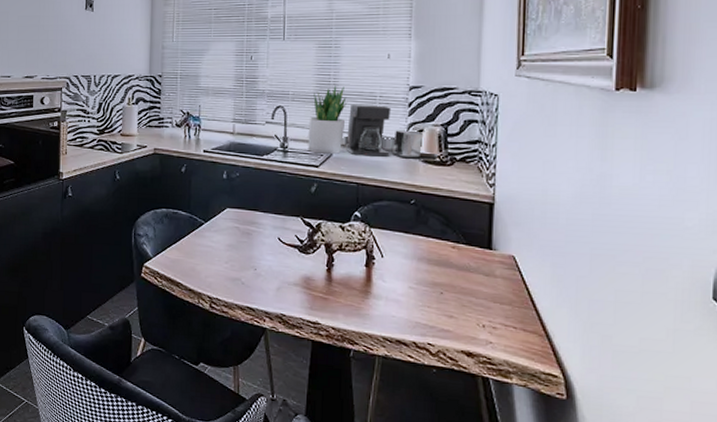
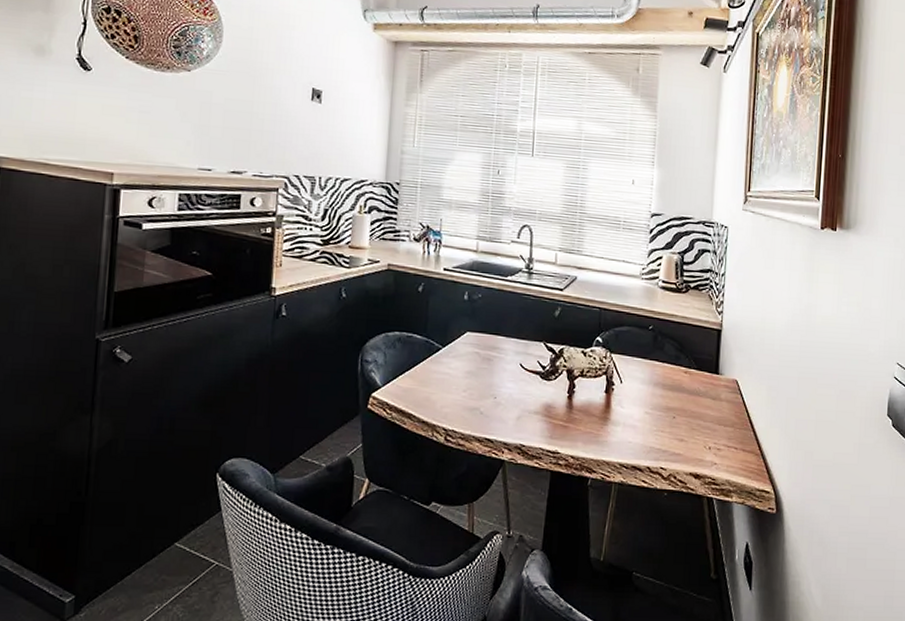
planter: present [308,85,348,155] -> none [553,207,594,279]
coffee maker: present [345,104,392,158] -> none [589,227,634,283]
toaster: present [393,130,439,161] -> none [634,256,676,288]

